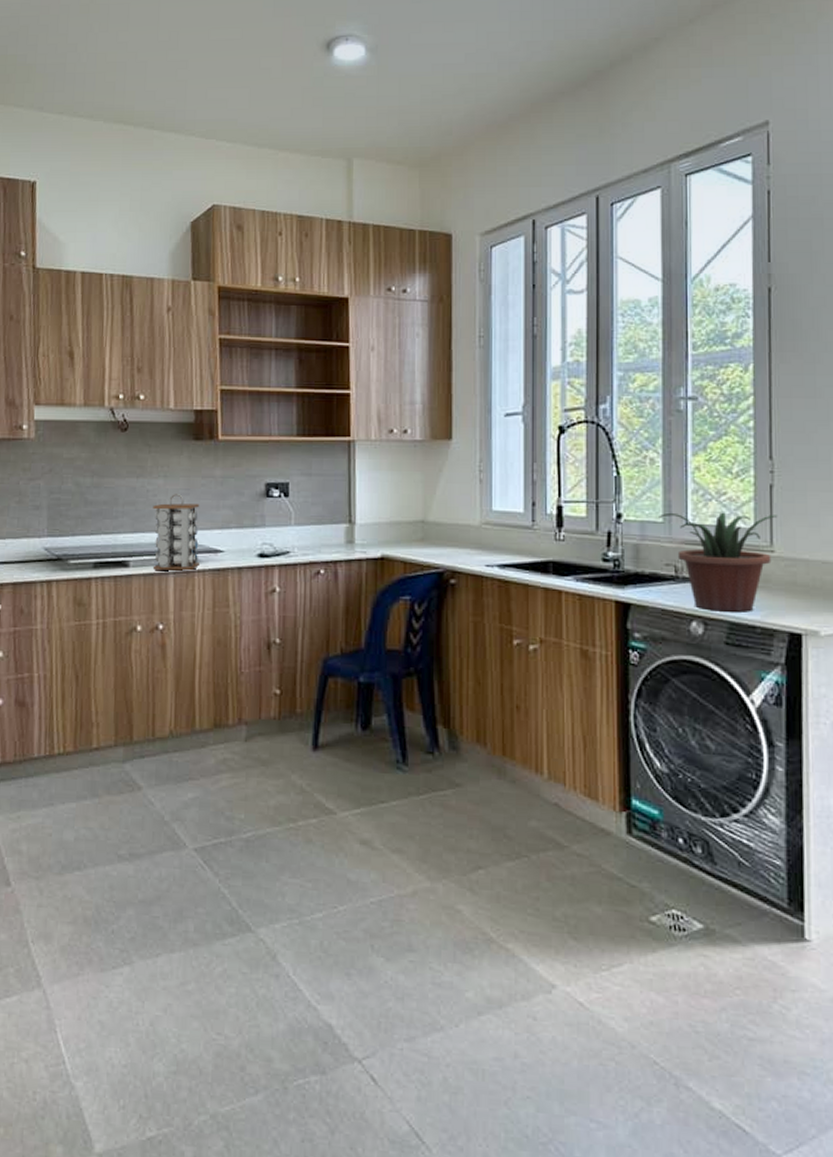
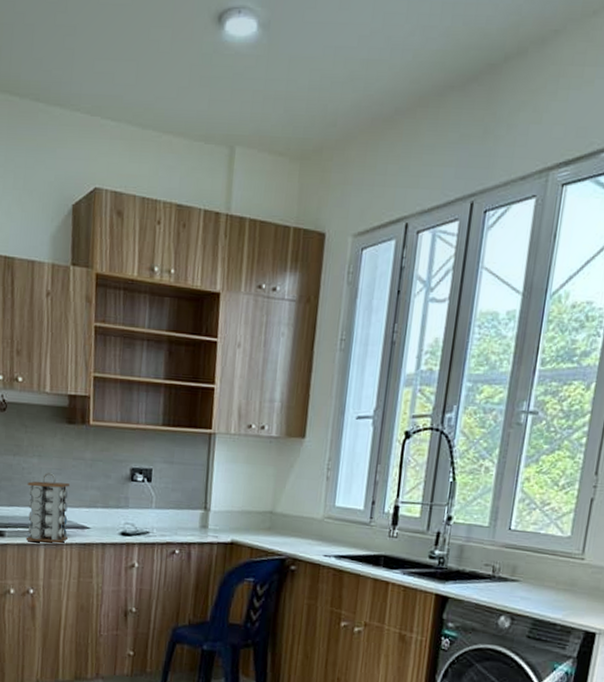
potted plant: present [659,512,778,612] -> none [485,519,594,611]

